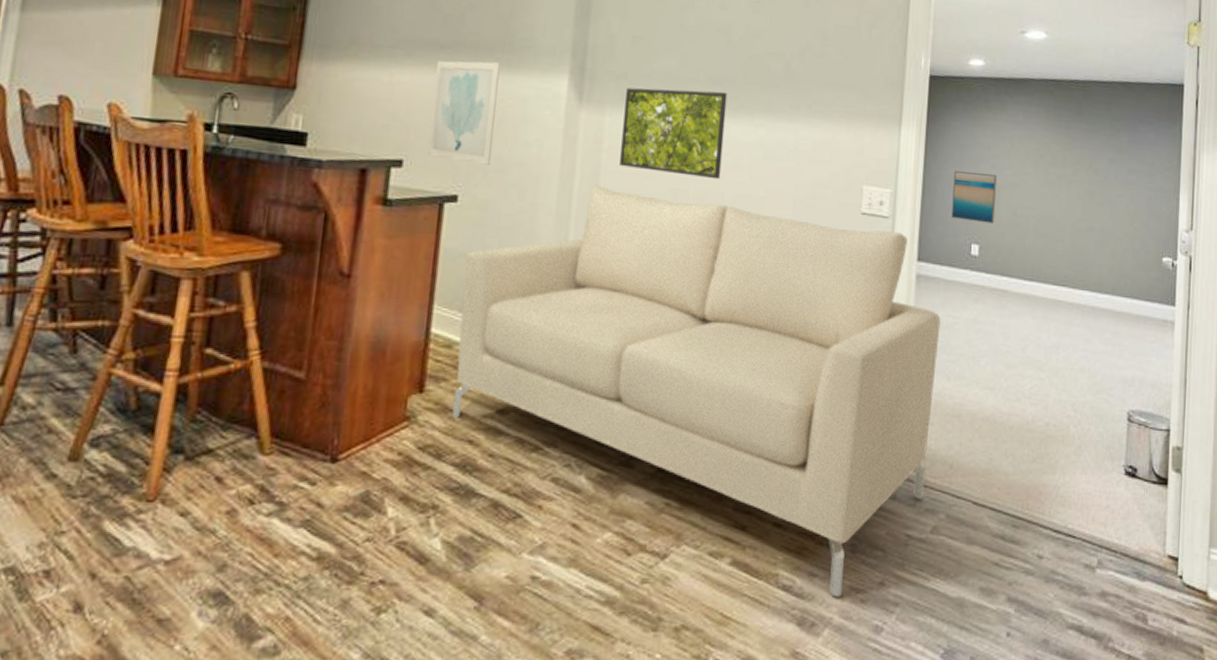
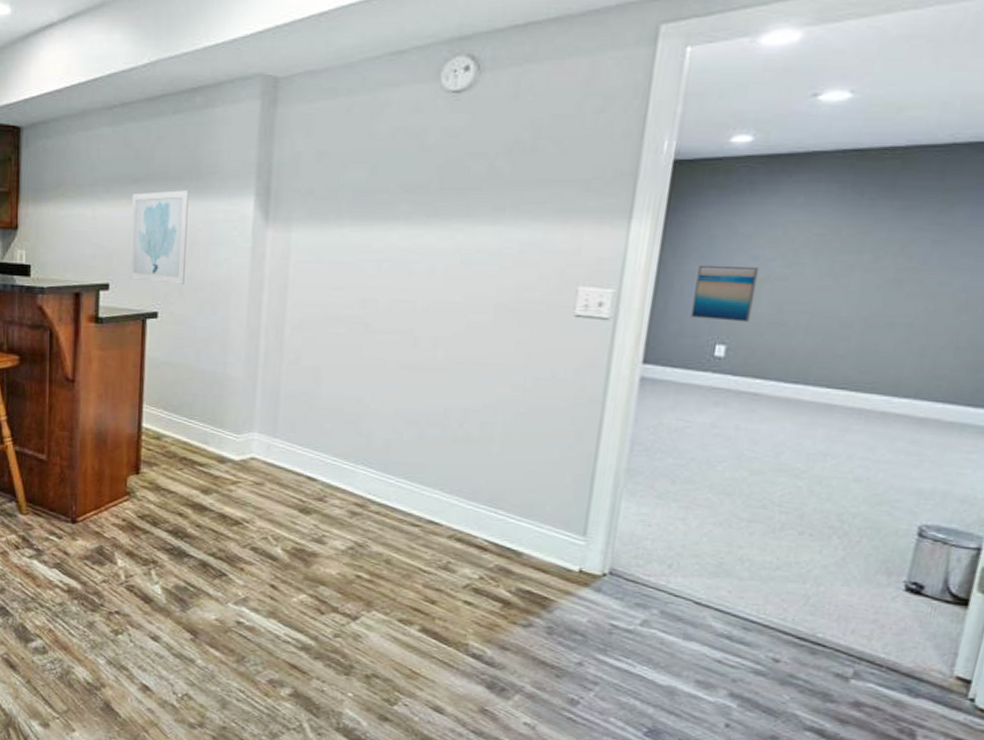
sofa: present [452,185,941,597] -> none [164,298,669,670]
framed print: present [619,87,728,180] -> none [307,199,421,288]

